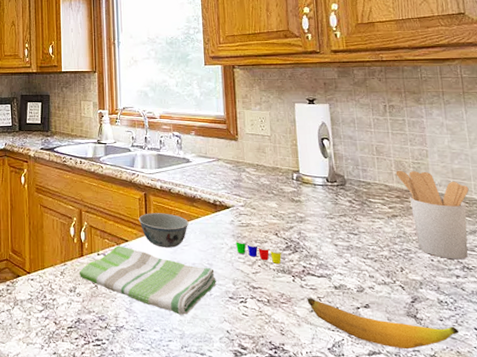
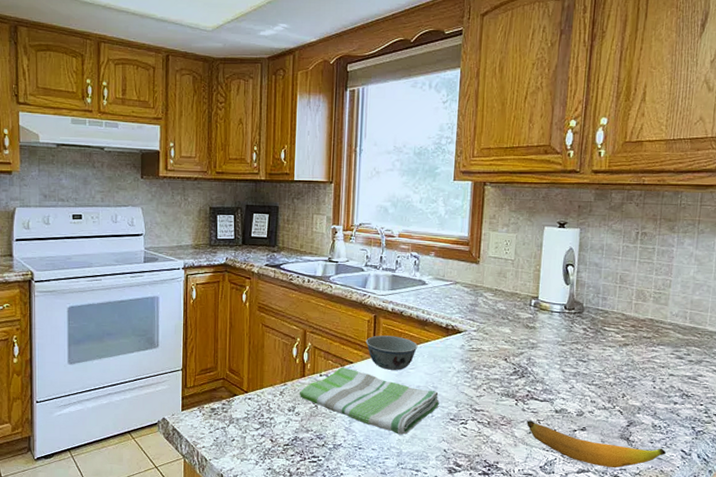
cup: present [235,239,282,264] -> none [463,364,509,388]
utensil holder: present [395,170,469,260] -> none [635,299,704,388]

